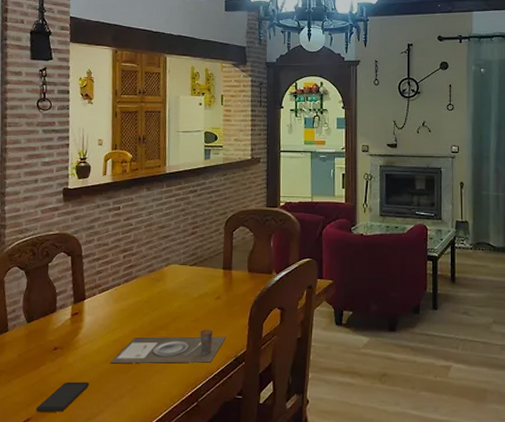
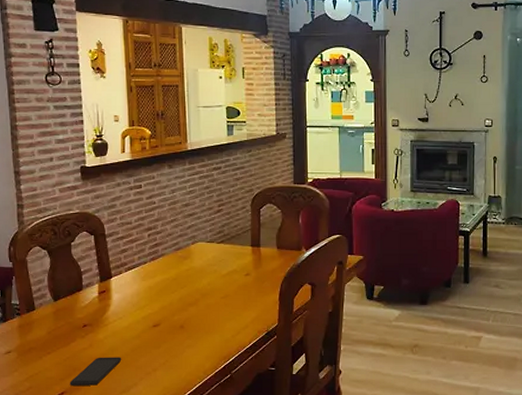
place setting: present [110,329,227,364] -> none [141,305,257,339]

